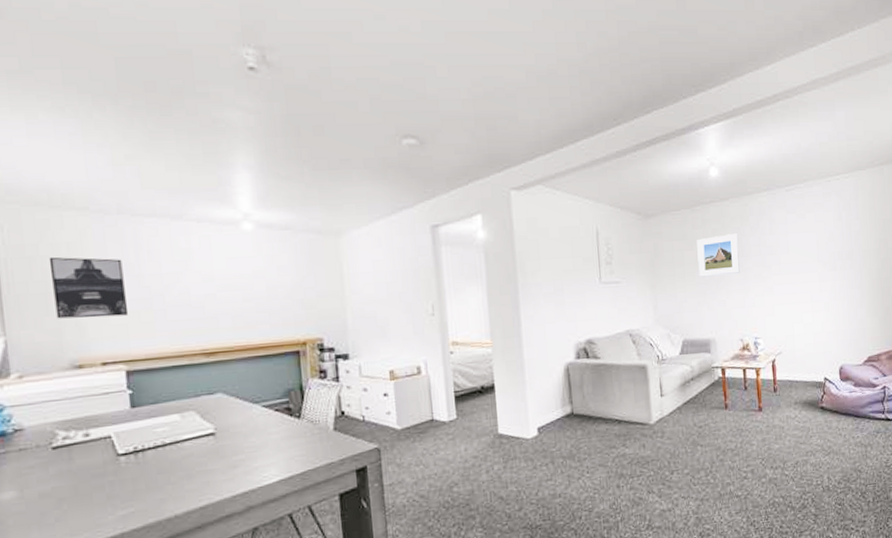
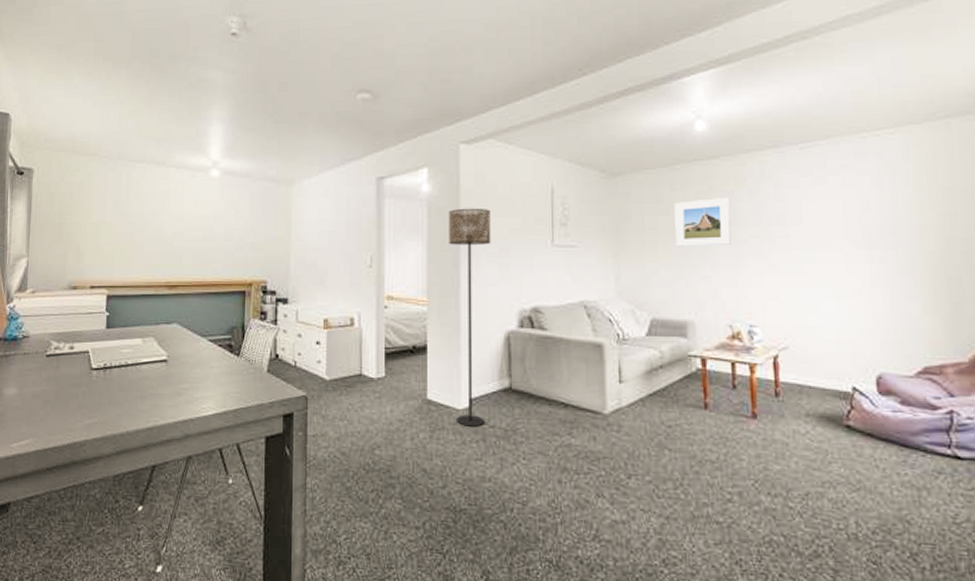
wall art: present [48,256,129,319] -> none [64,193,116,247]
floor lamp: none [505,251,552,453] -> present [448,208,491,427]

